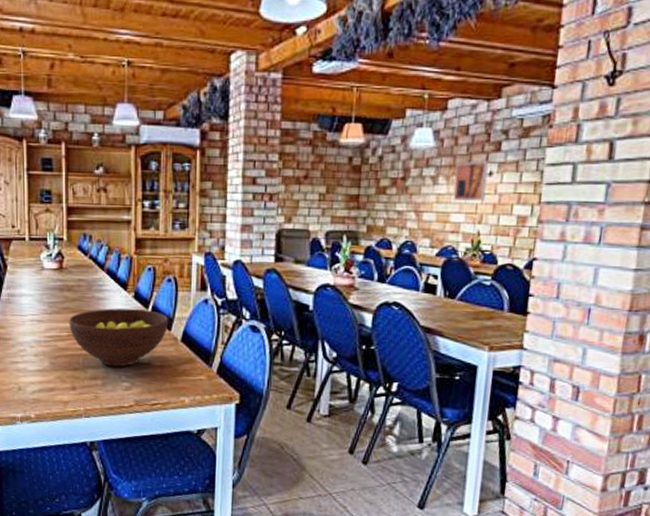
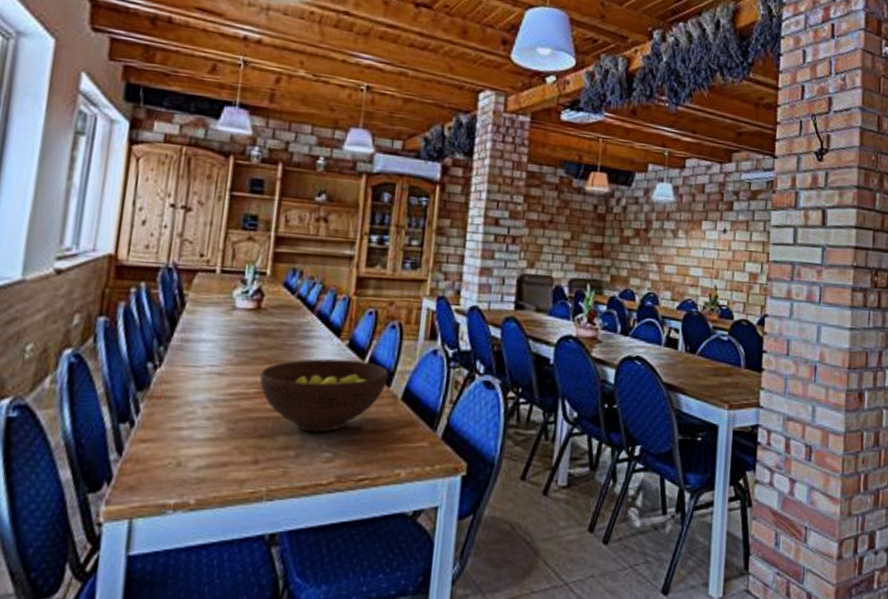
wall art: present [452,160,489,202] -> none [691,218,723,257]

